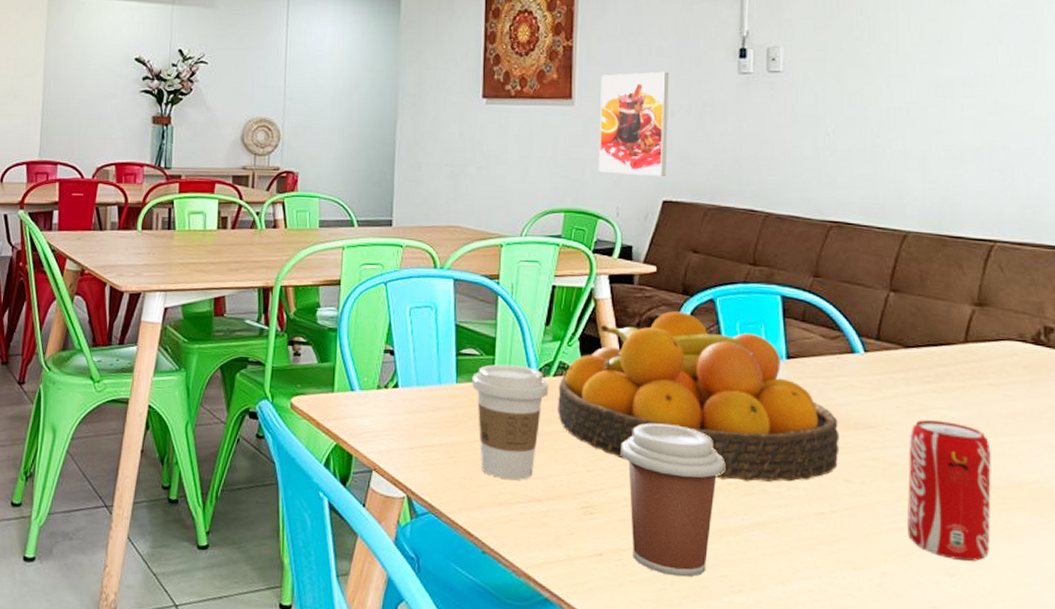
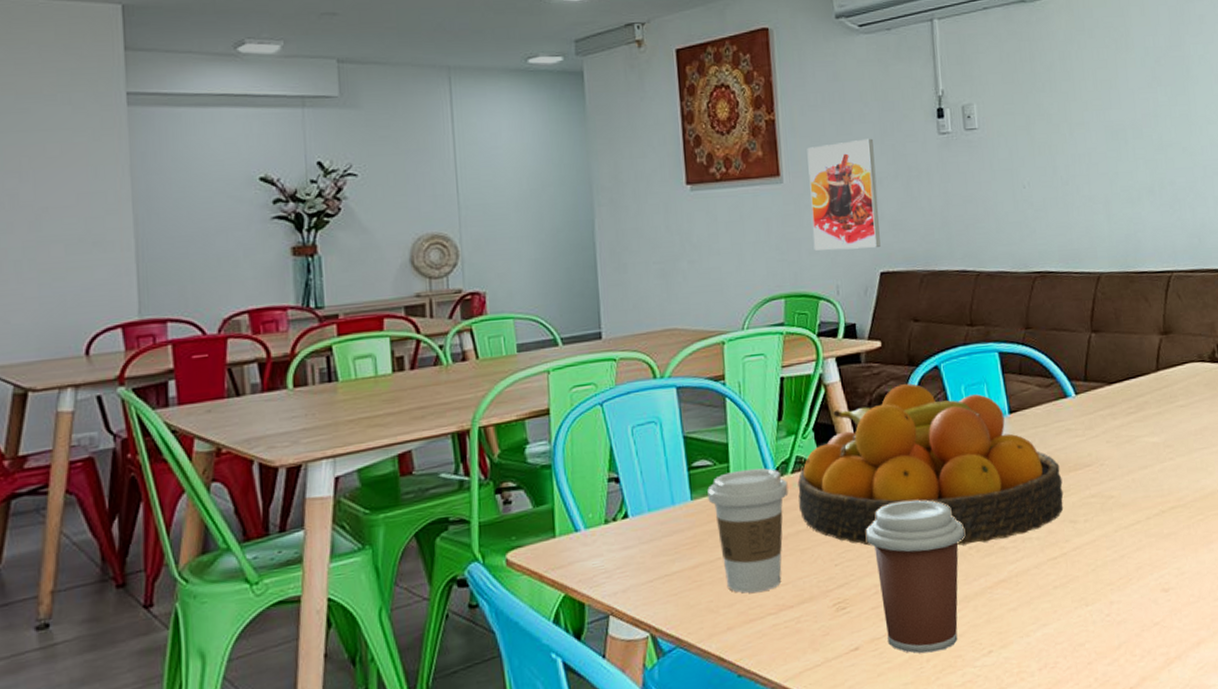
beverage can: present [907,420,991,561] -> none [1120,447,1194,576]

